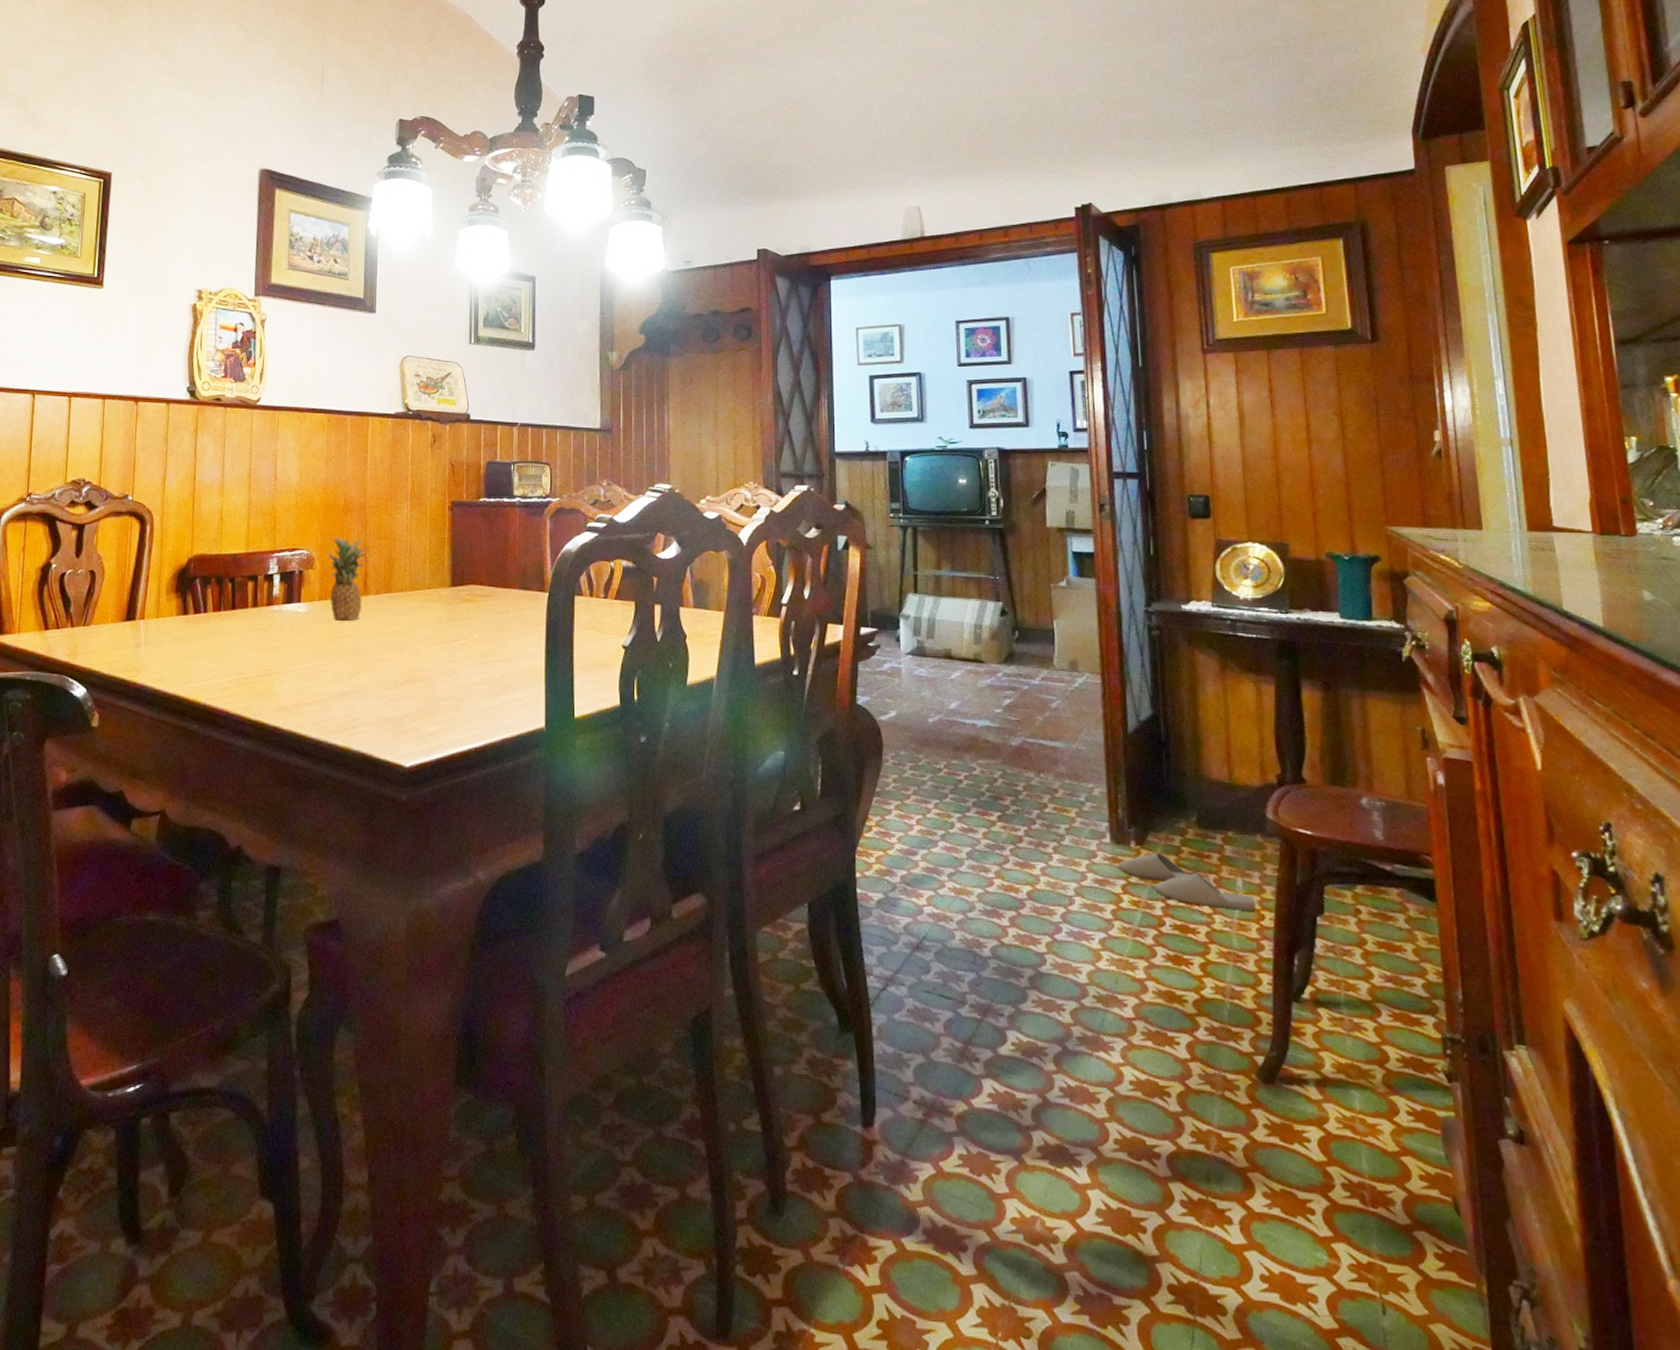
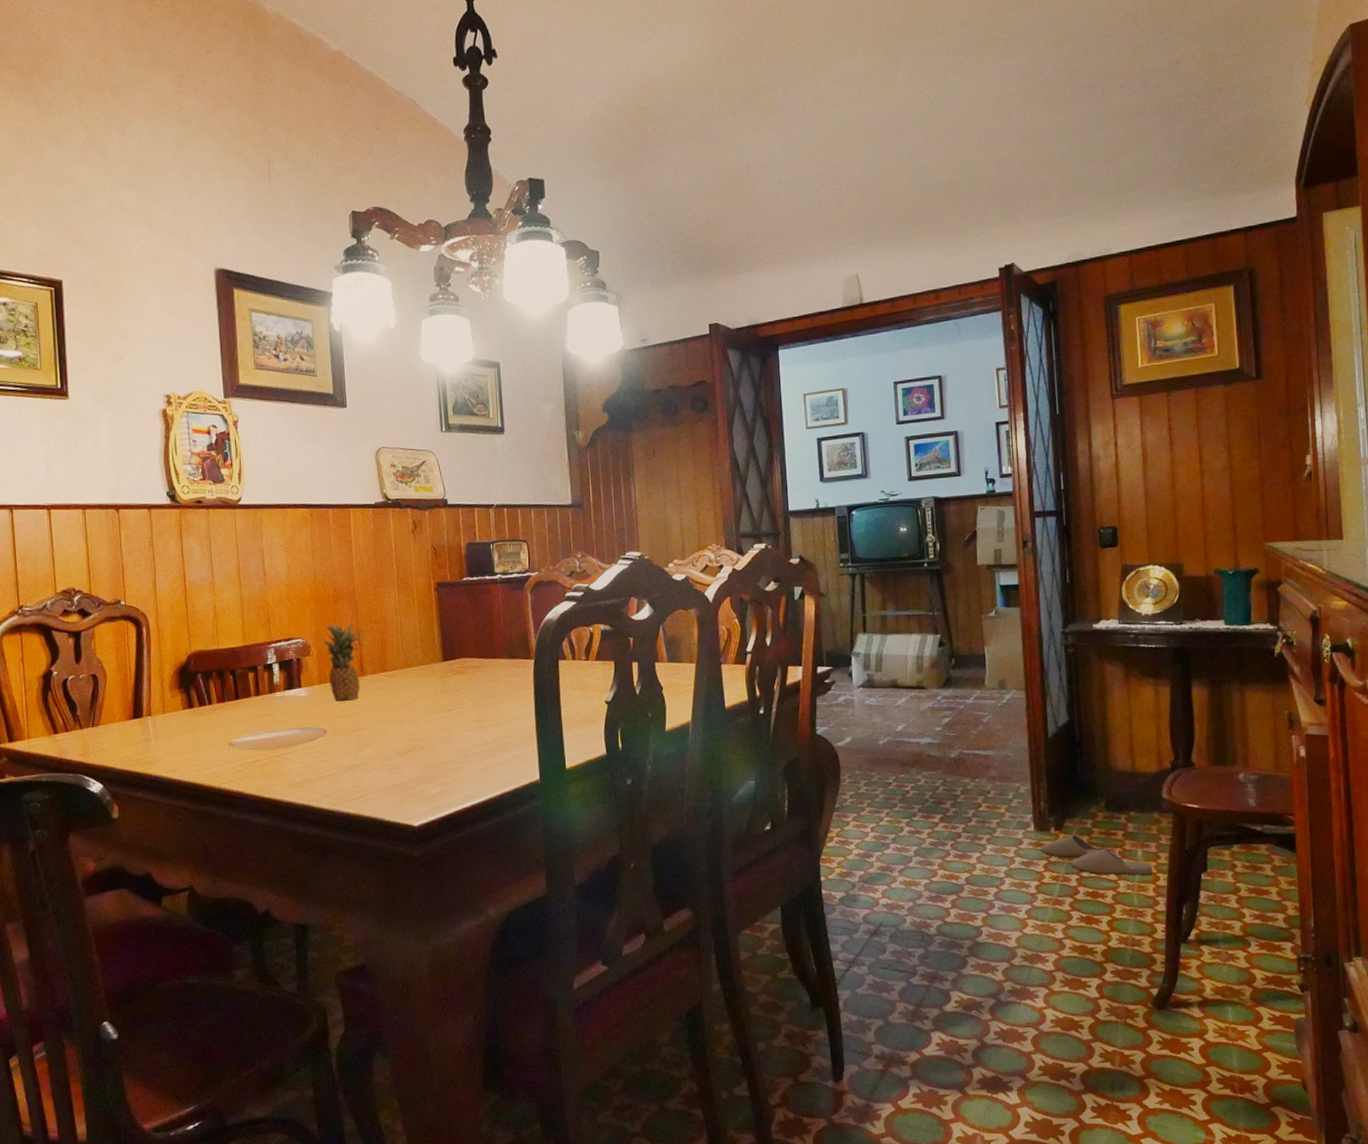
plate: none [219,644,323,669] -> present [228,726,328,751]

